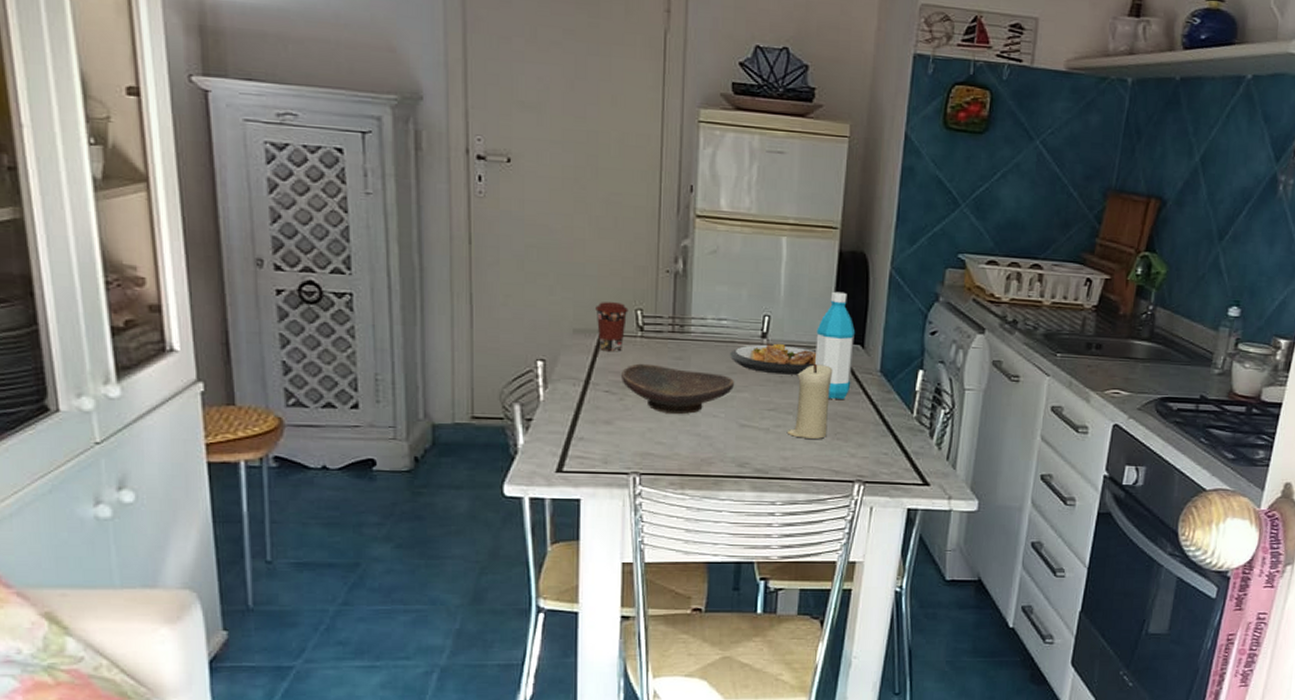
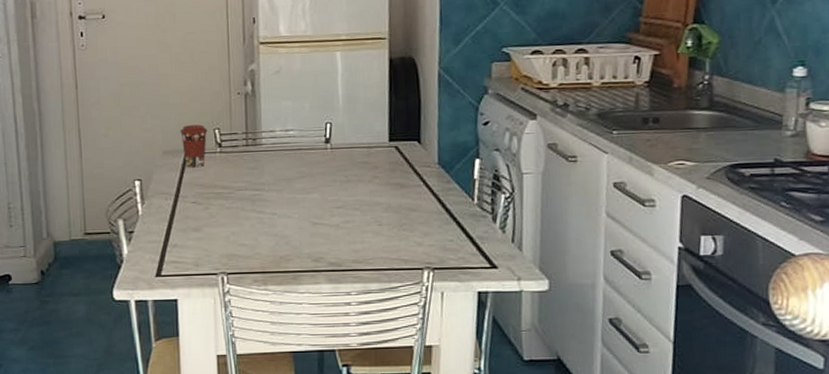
decorative bowl: present [622,363,735,414] -> none [205,175,305,218]
plate: present [730,343,817,375] -> none [298,146,378,175]
candle: present [786,363,833,440] -> none [355,161,394,232]
water bottle: present [814,291,856,400] -> none [375,94,412,194]

